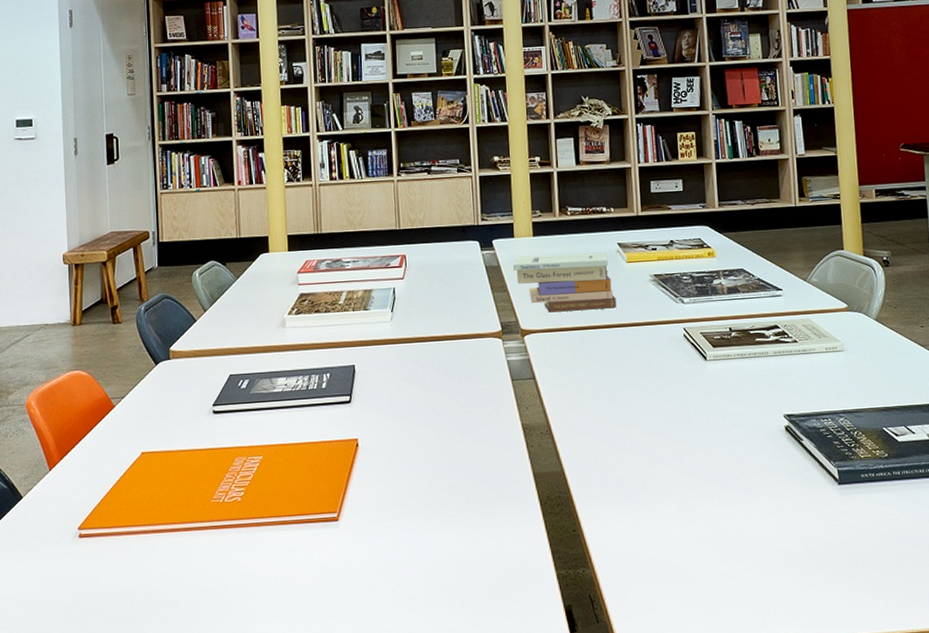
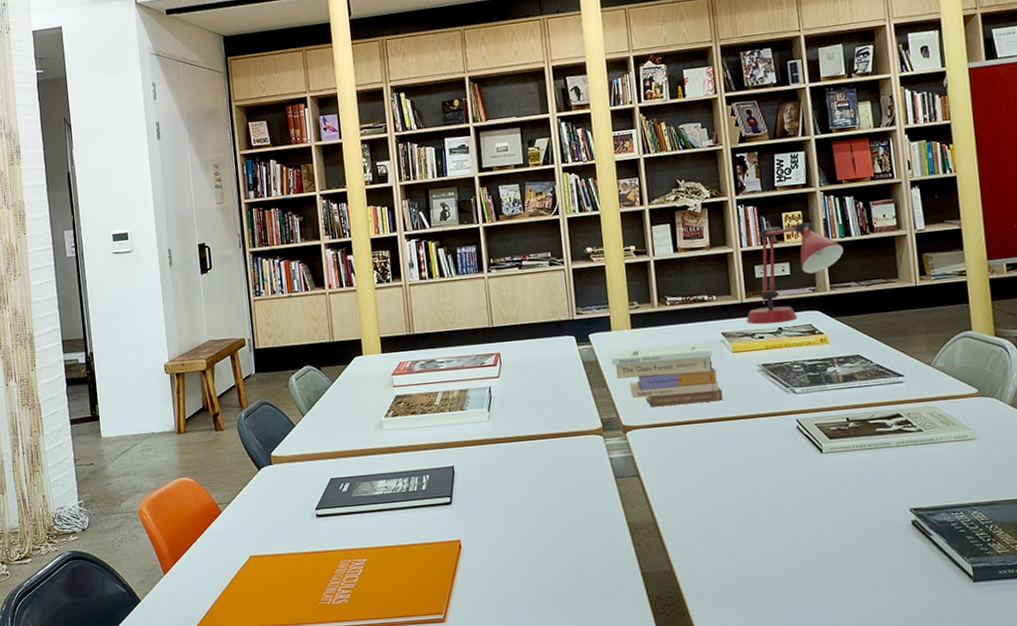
desk lamp: none [640,142,732,237] -> present [746,222,844,325]

